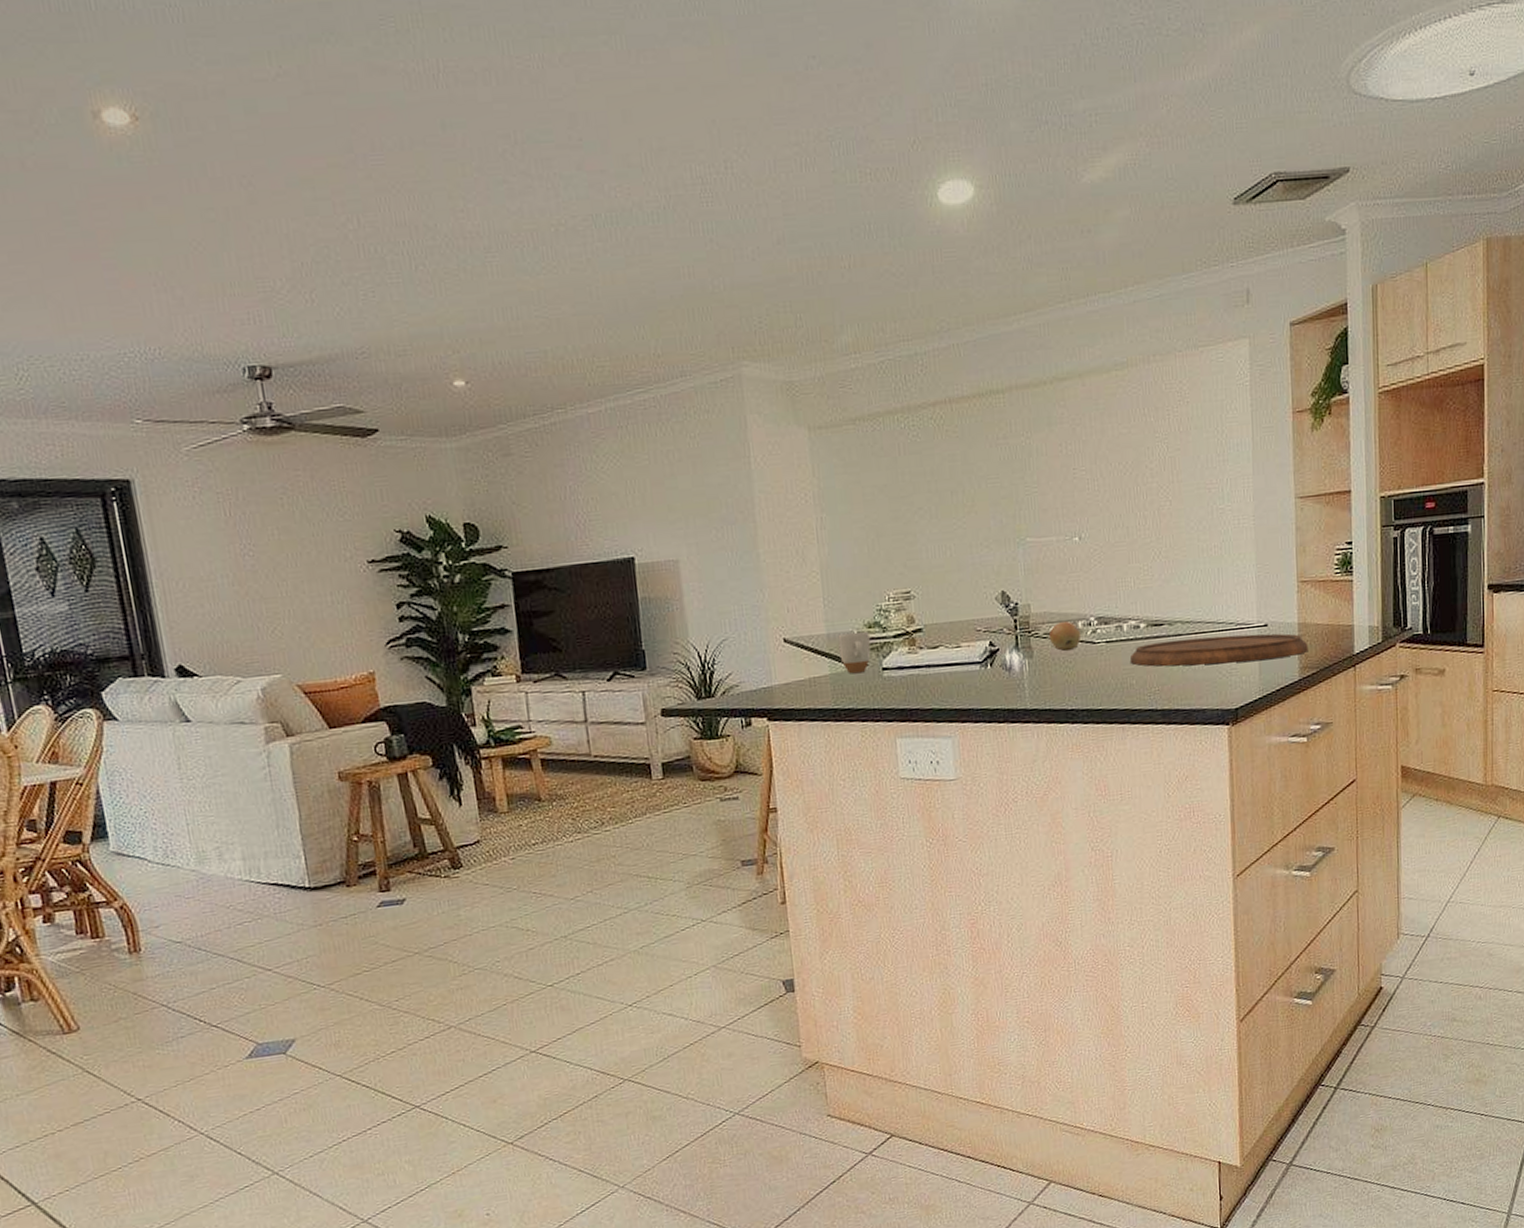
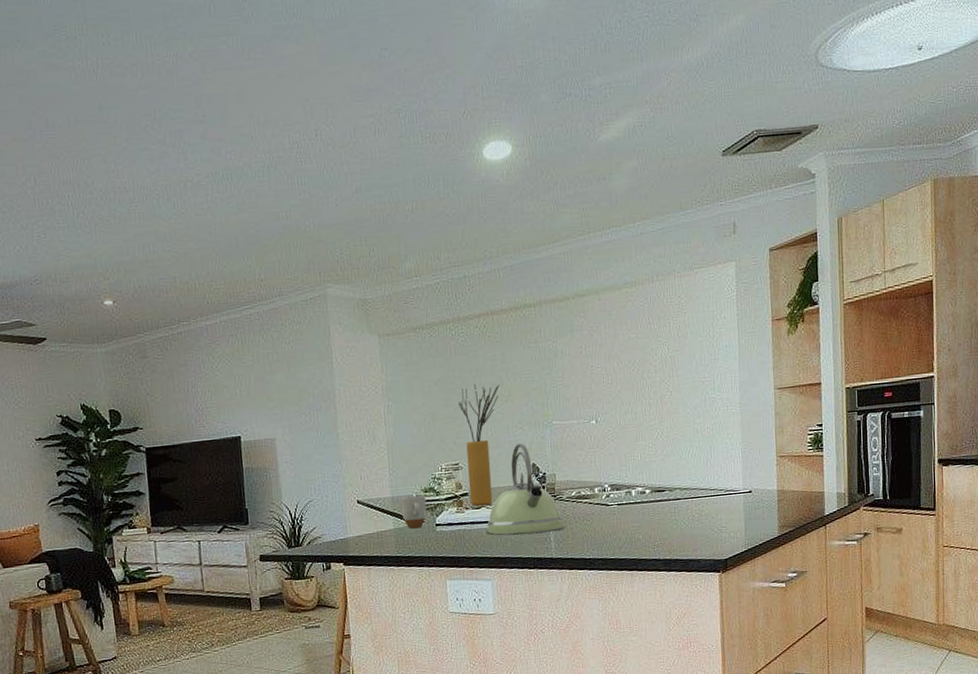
vase: none [909,490,960,645] -> present [458,383,499,506]
kettle: none [945,566,1042,682] -> present [486,443,565,536]
fruit: present [1048,620,1082,652] -> none [570,487,598,512]
cutting board: present [1129,633,1309,667] -> none [637,498,786,525]

